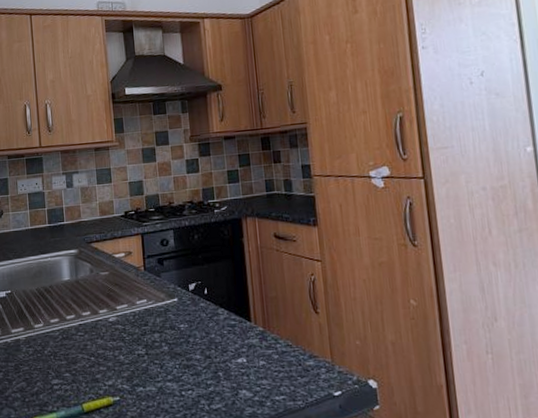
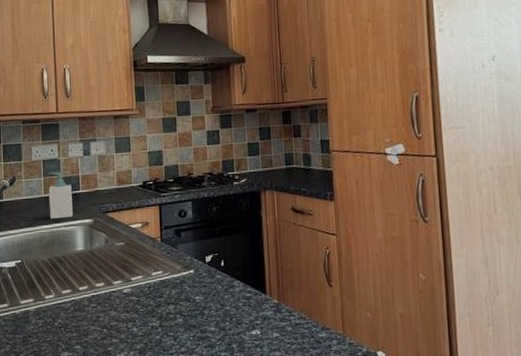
soap bottle: none [33,203,58,250] -> present [48,171,73,219]

